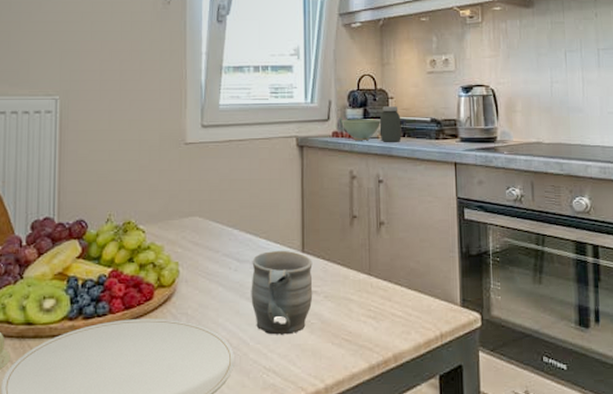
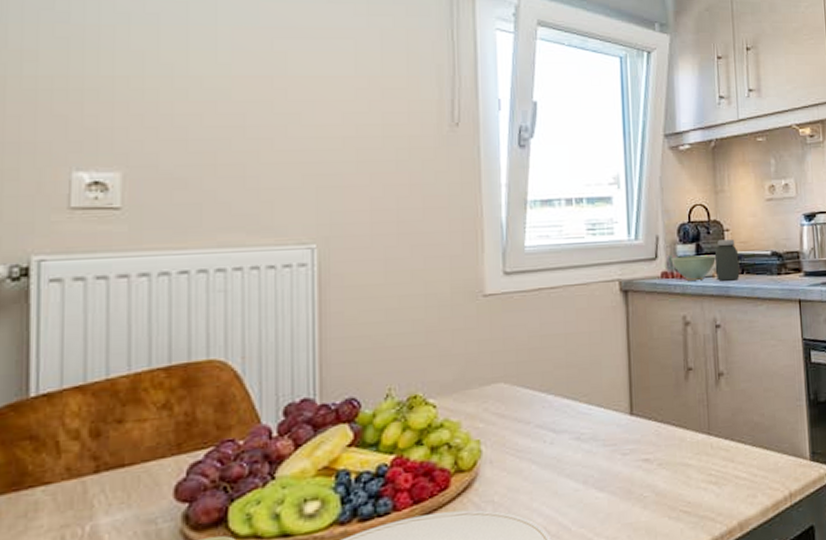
mug: present [251,250,313,335] -> none [571,414,645,516]

